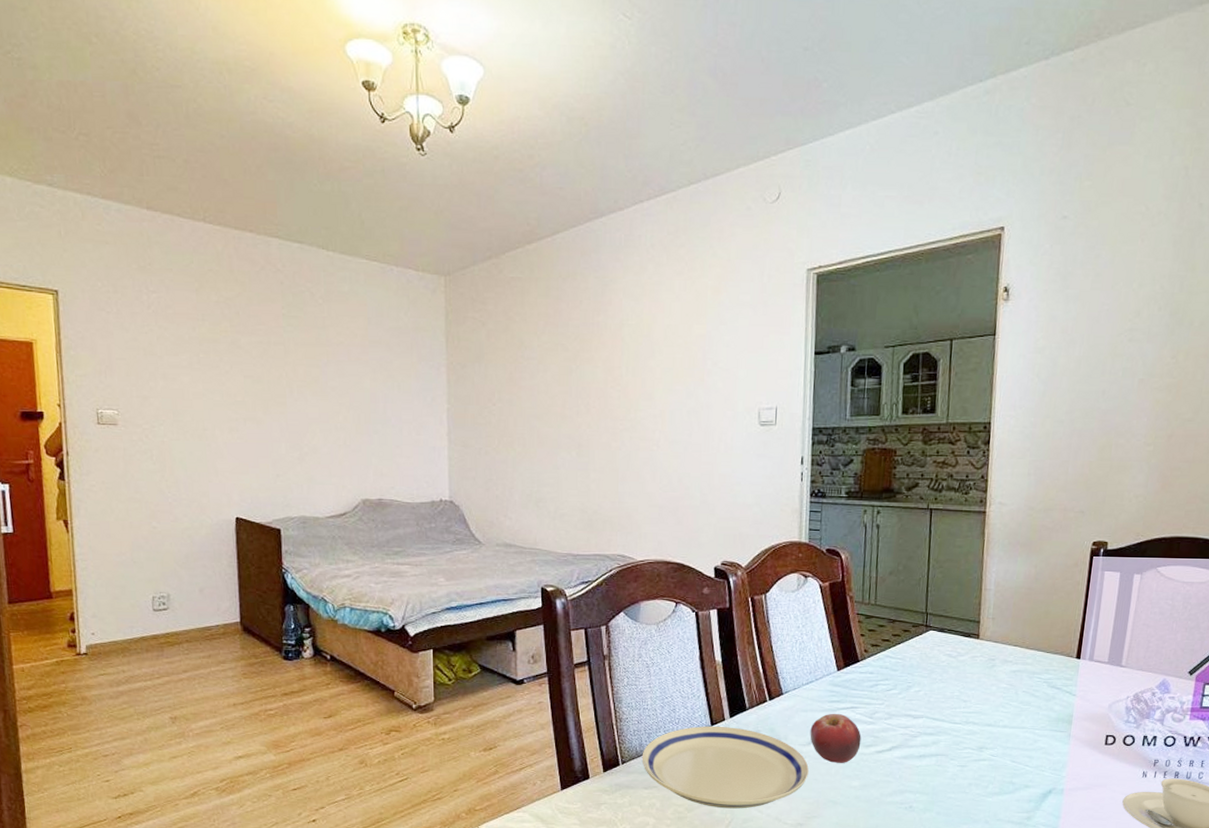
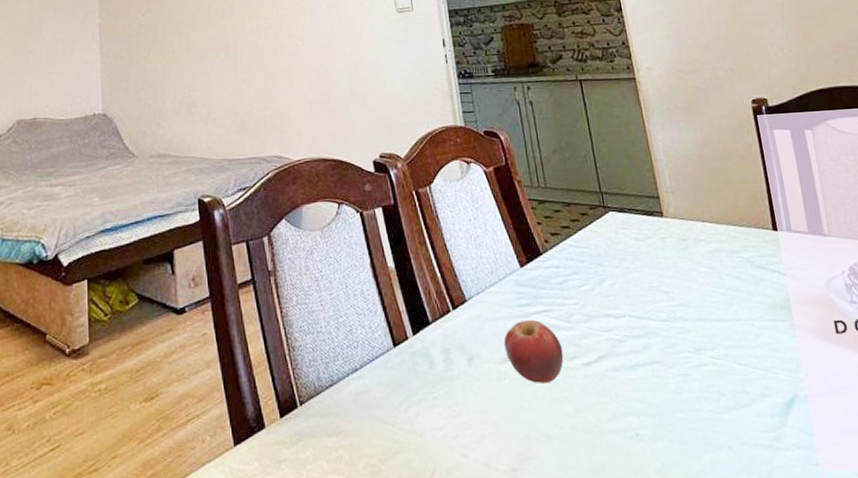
plate: present [641,726,809,809] -> none [321,346,512,456]

